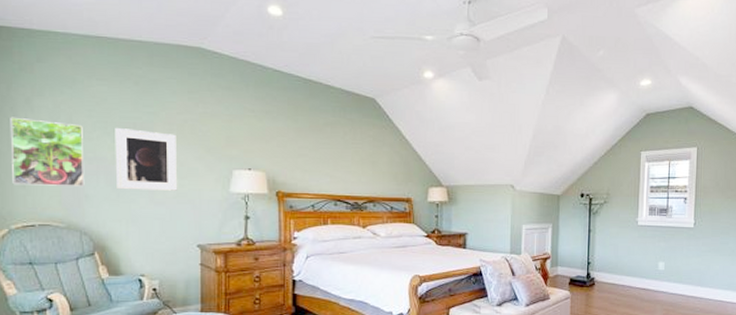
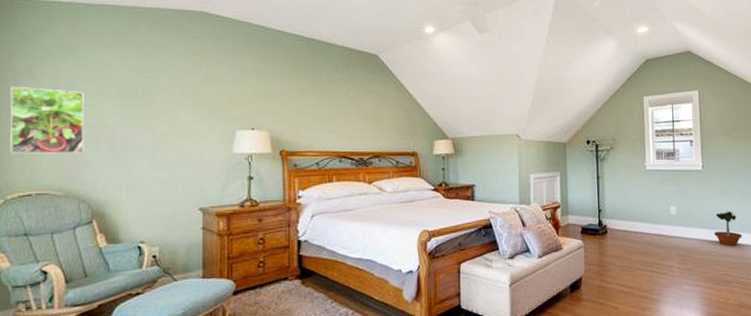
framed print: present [115,127,178,191] -> none [116,92,180,155]
potted tree: none [699,267,727,303] -> present [713,209,742,246]

